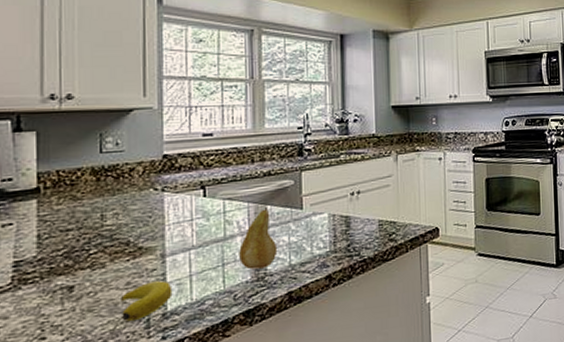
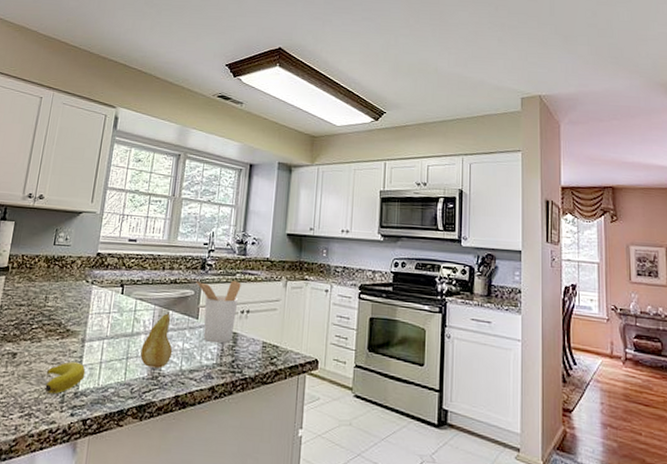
utensil holder: none [294,162,347,231] -> present [196,280,241,344]

